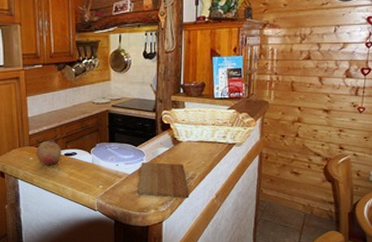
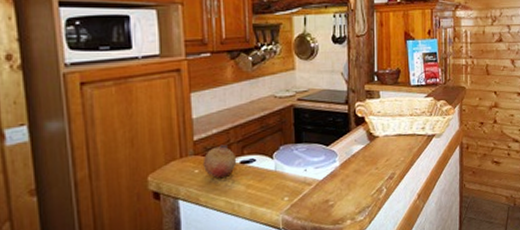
cutting board: present [137,162,190,199] -> none [330,162,390,205]

